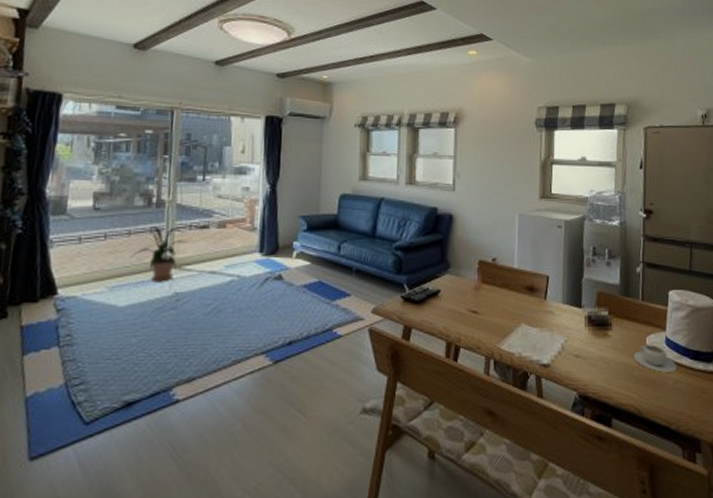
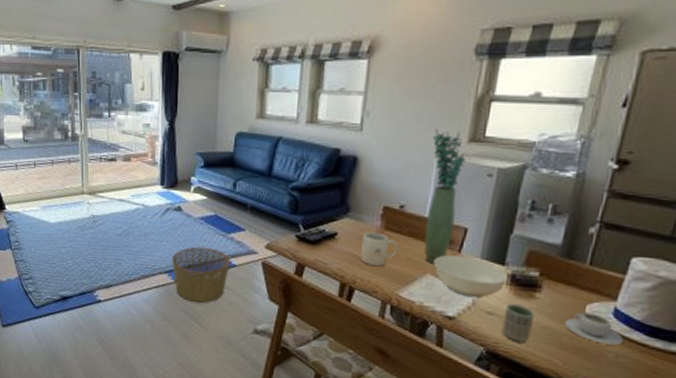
house plant: present [130,227,188,282] -> none [55,158,99,206]
basket: none [269,318,337,385] -> present [171,246,231,303]
mug: none [462,286,495,321] -> present [359,231,399,267]
vase: none [513,188,540,313] -> present [424,129,466,264]
bowl: none [526,302,586,343] -> present [433,254,509,298]
cup: none [587,344,611,381] -> present [501,304,534,342]

